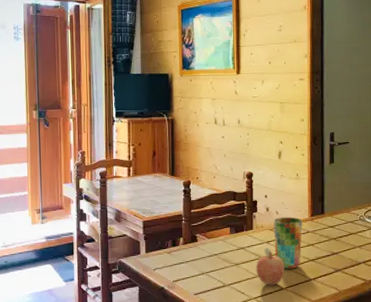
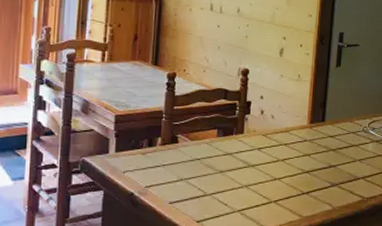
fruit: present [256,247,285,286] -> none [243,155,276,198]
cup: present [274,217,302,269] -> none [266,122,300,180]

